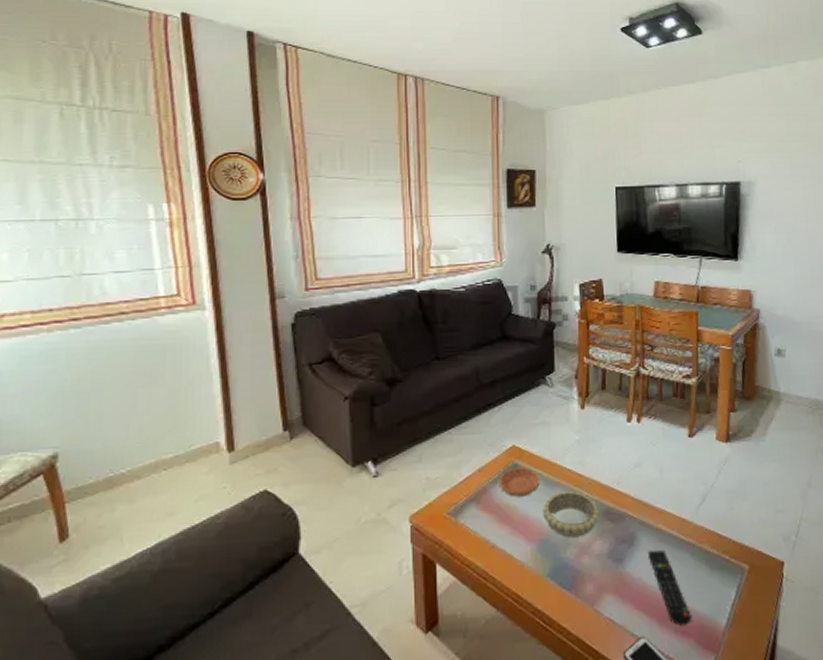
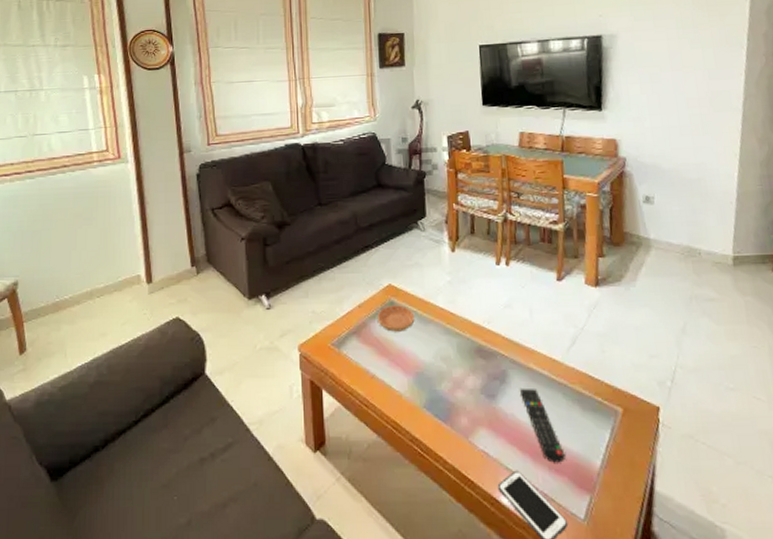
decorative bowl: present [542,490,600,538] -> none [418,328,472,373]

